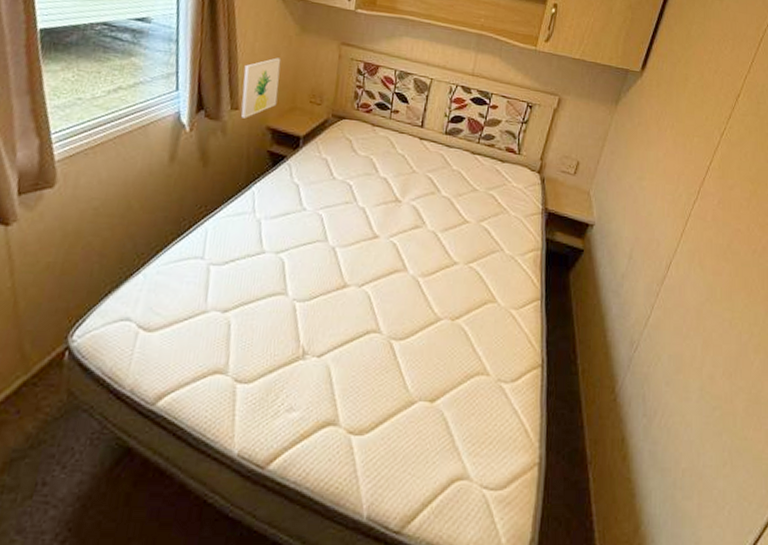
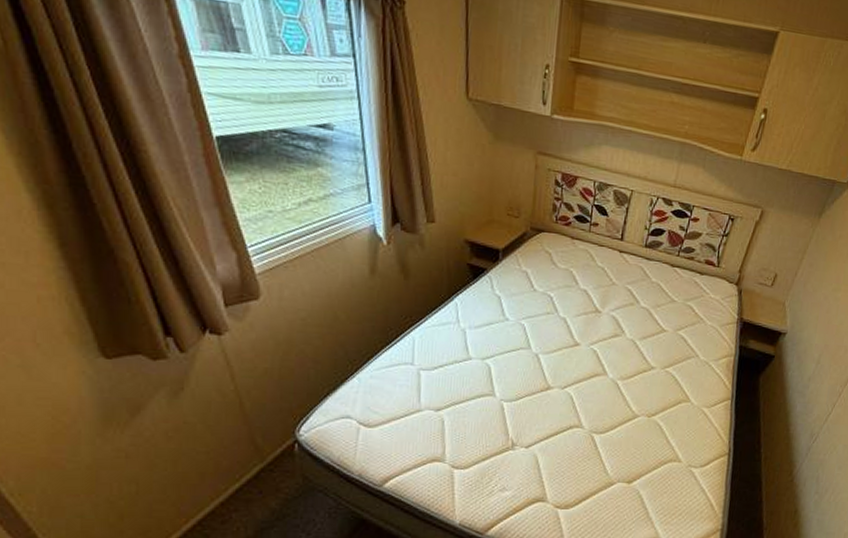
wall art: present [240,57,282,119] -> none [437,168,475,232]

